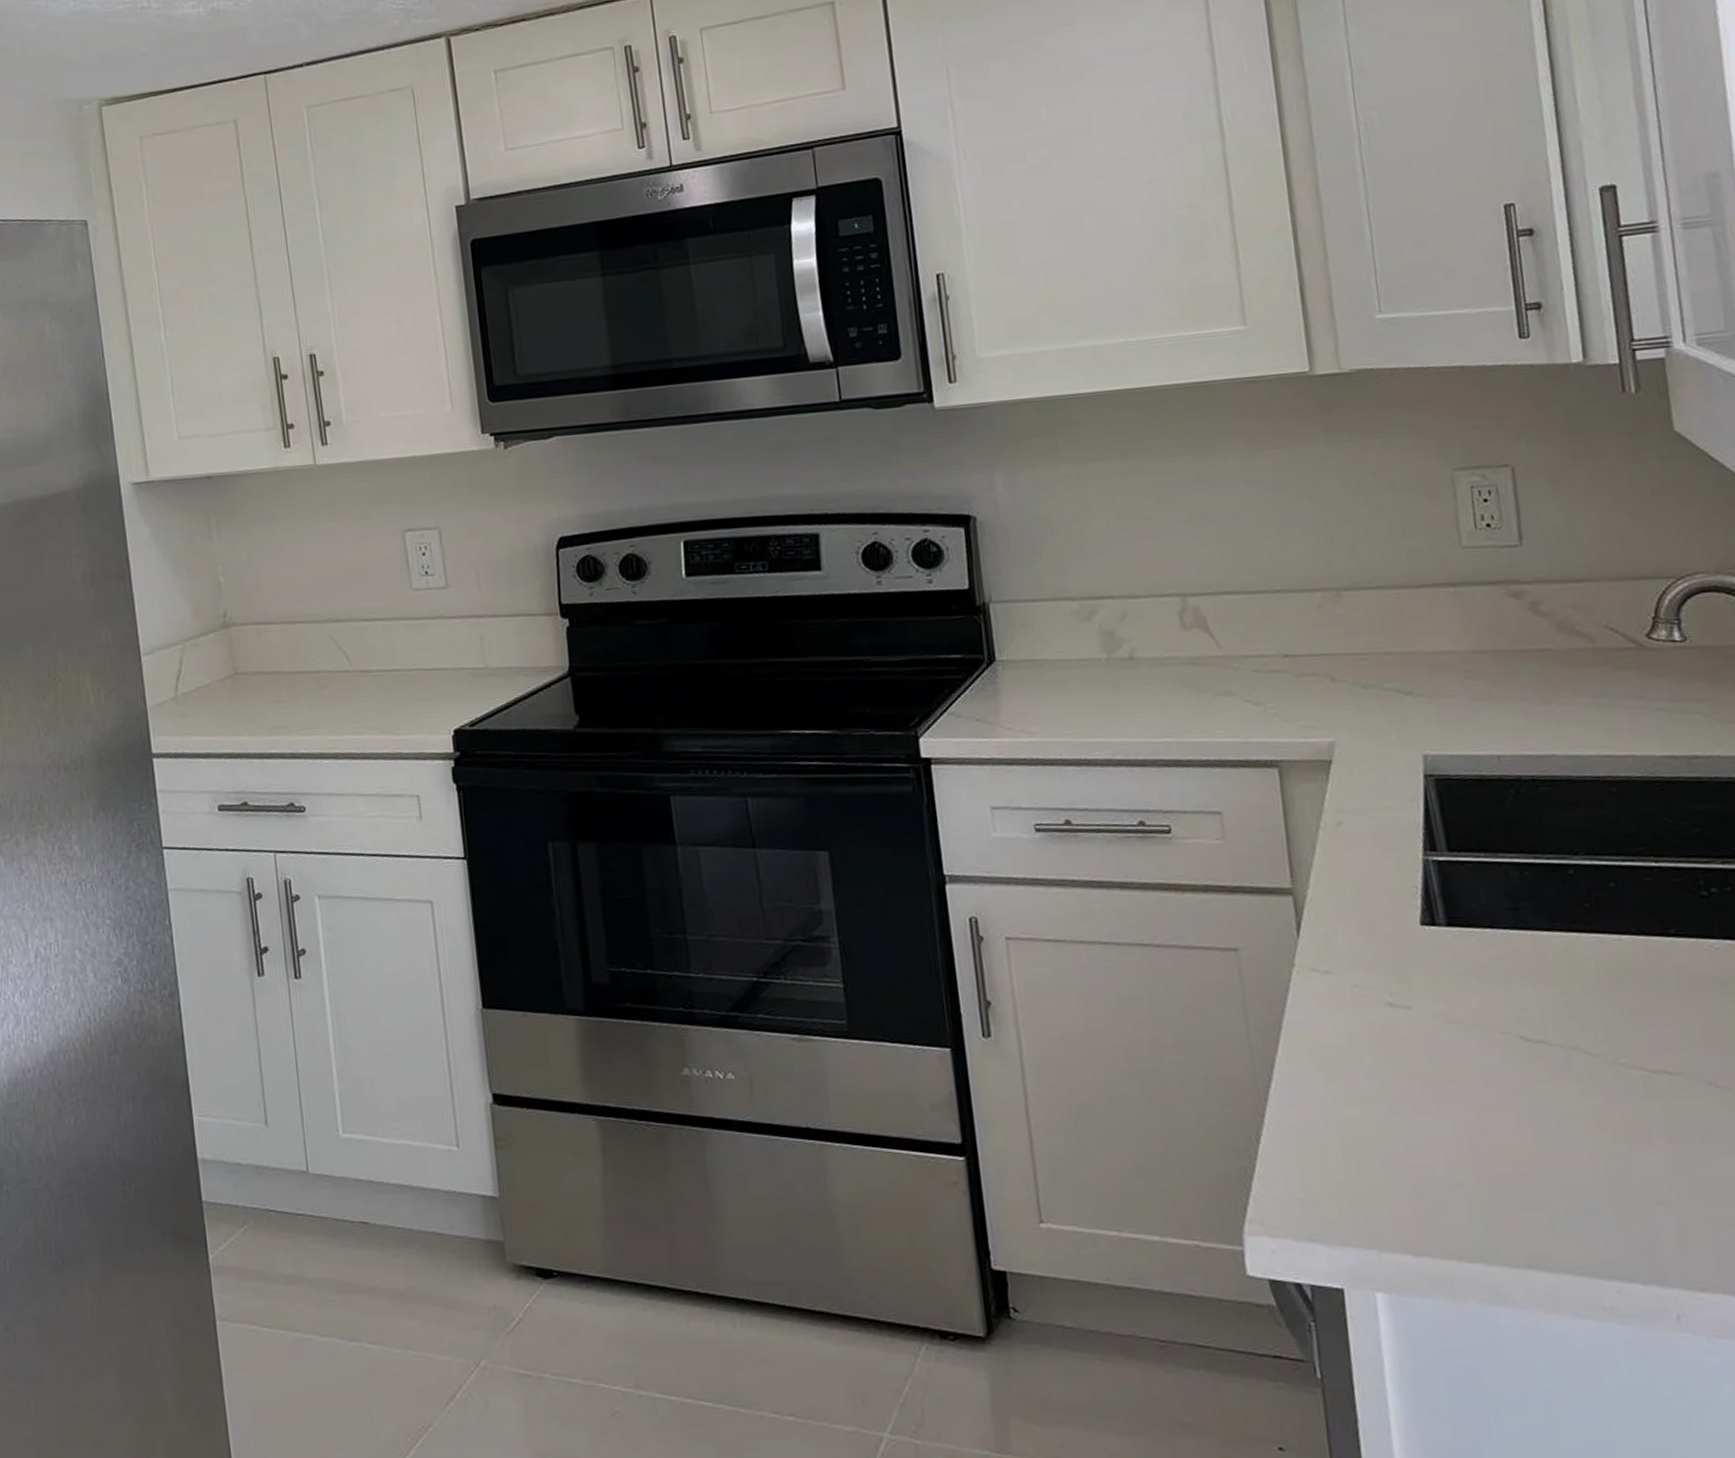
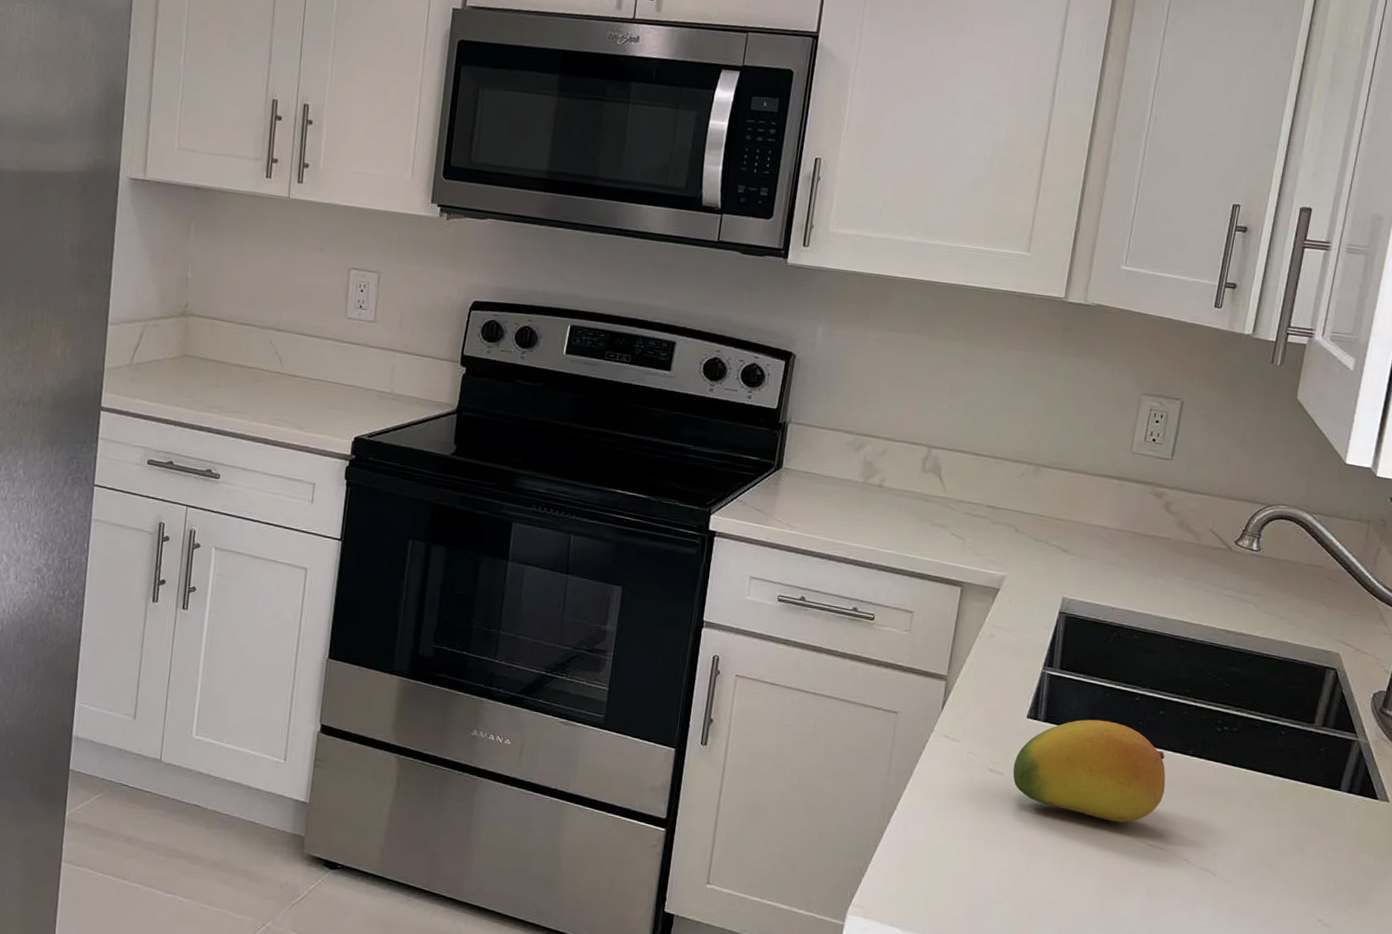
fruit: none [1420,909,1652,1047] -> present [1012,719,1166,823]

